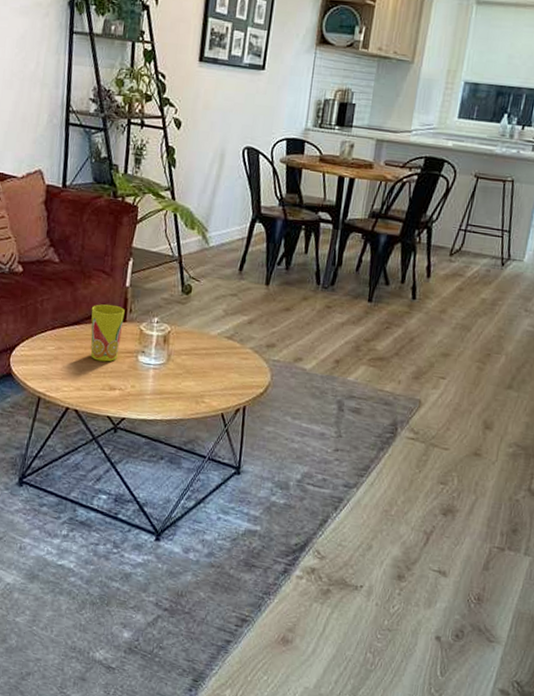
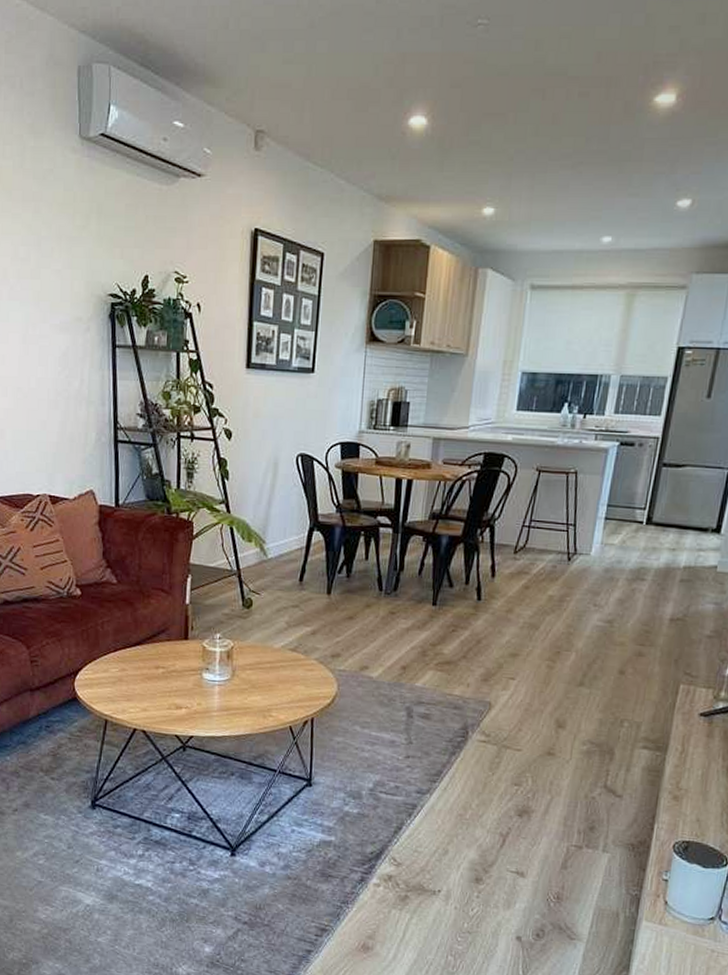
cup: present [90,304,125,362] -> none [152,623,186,681]

